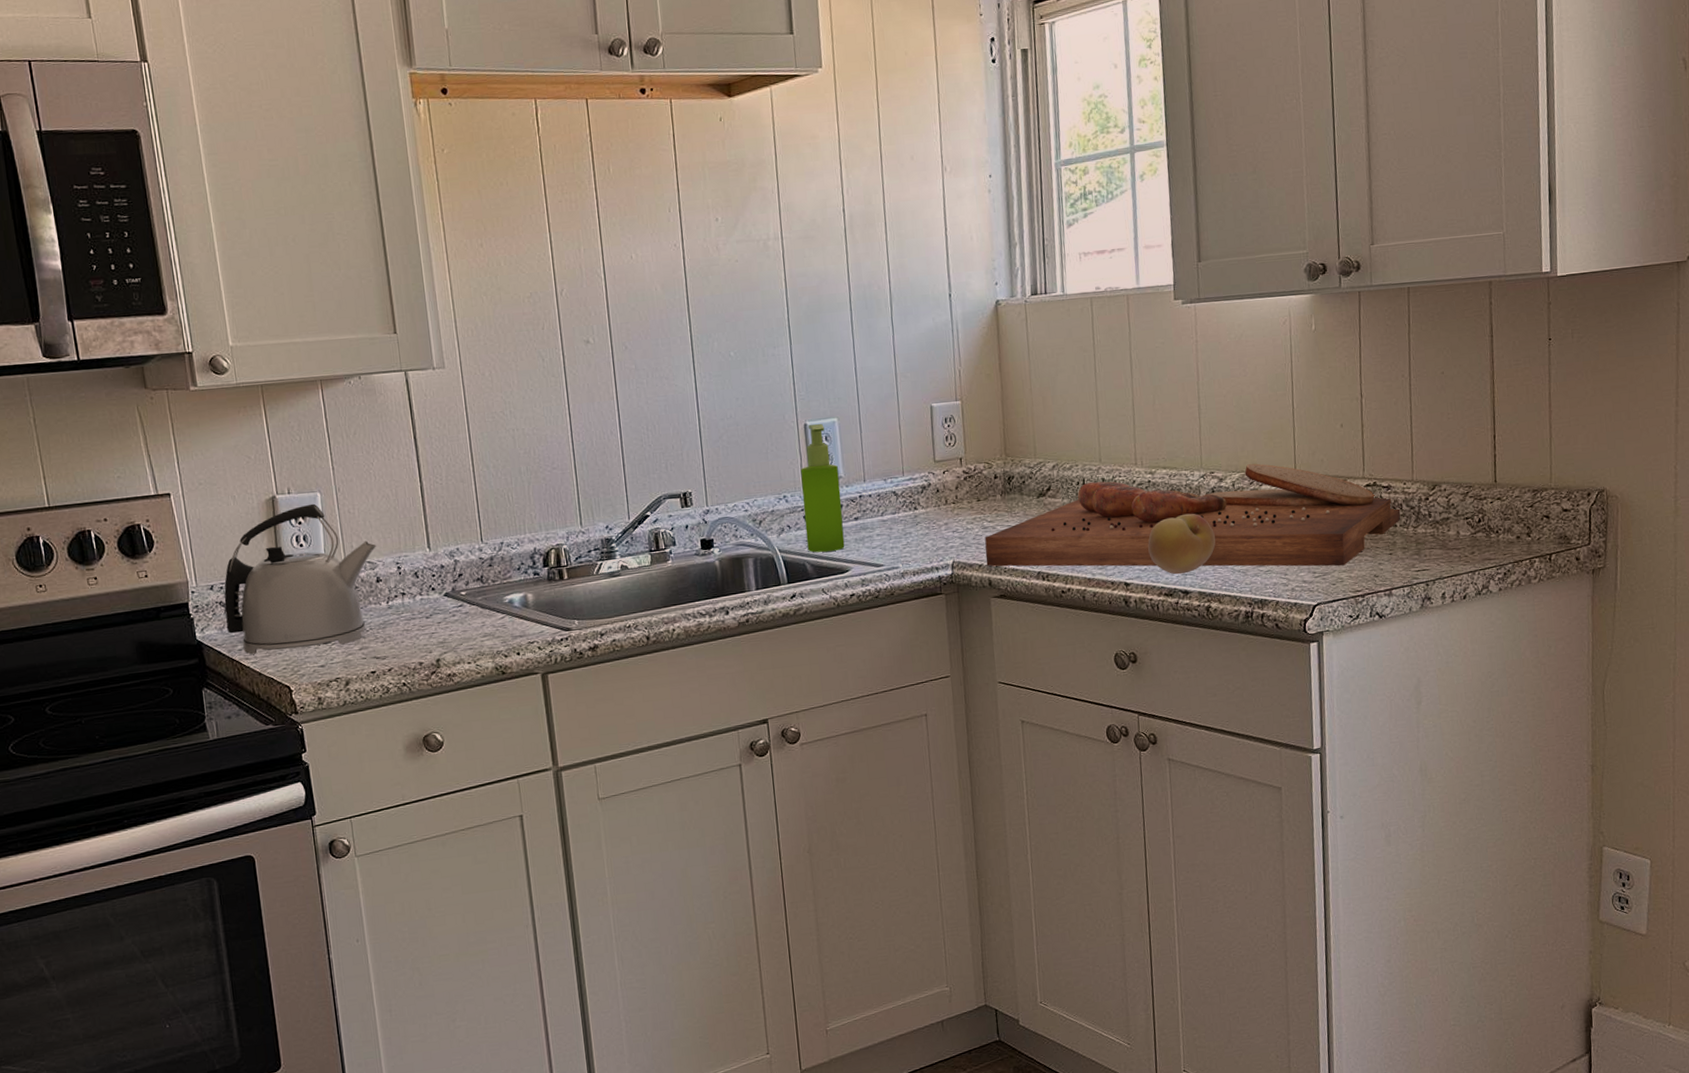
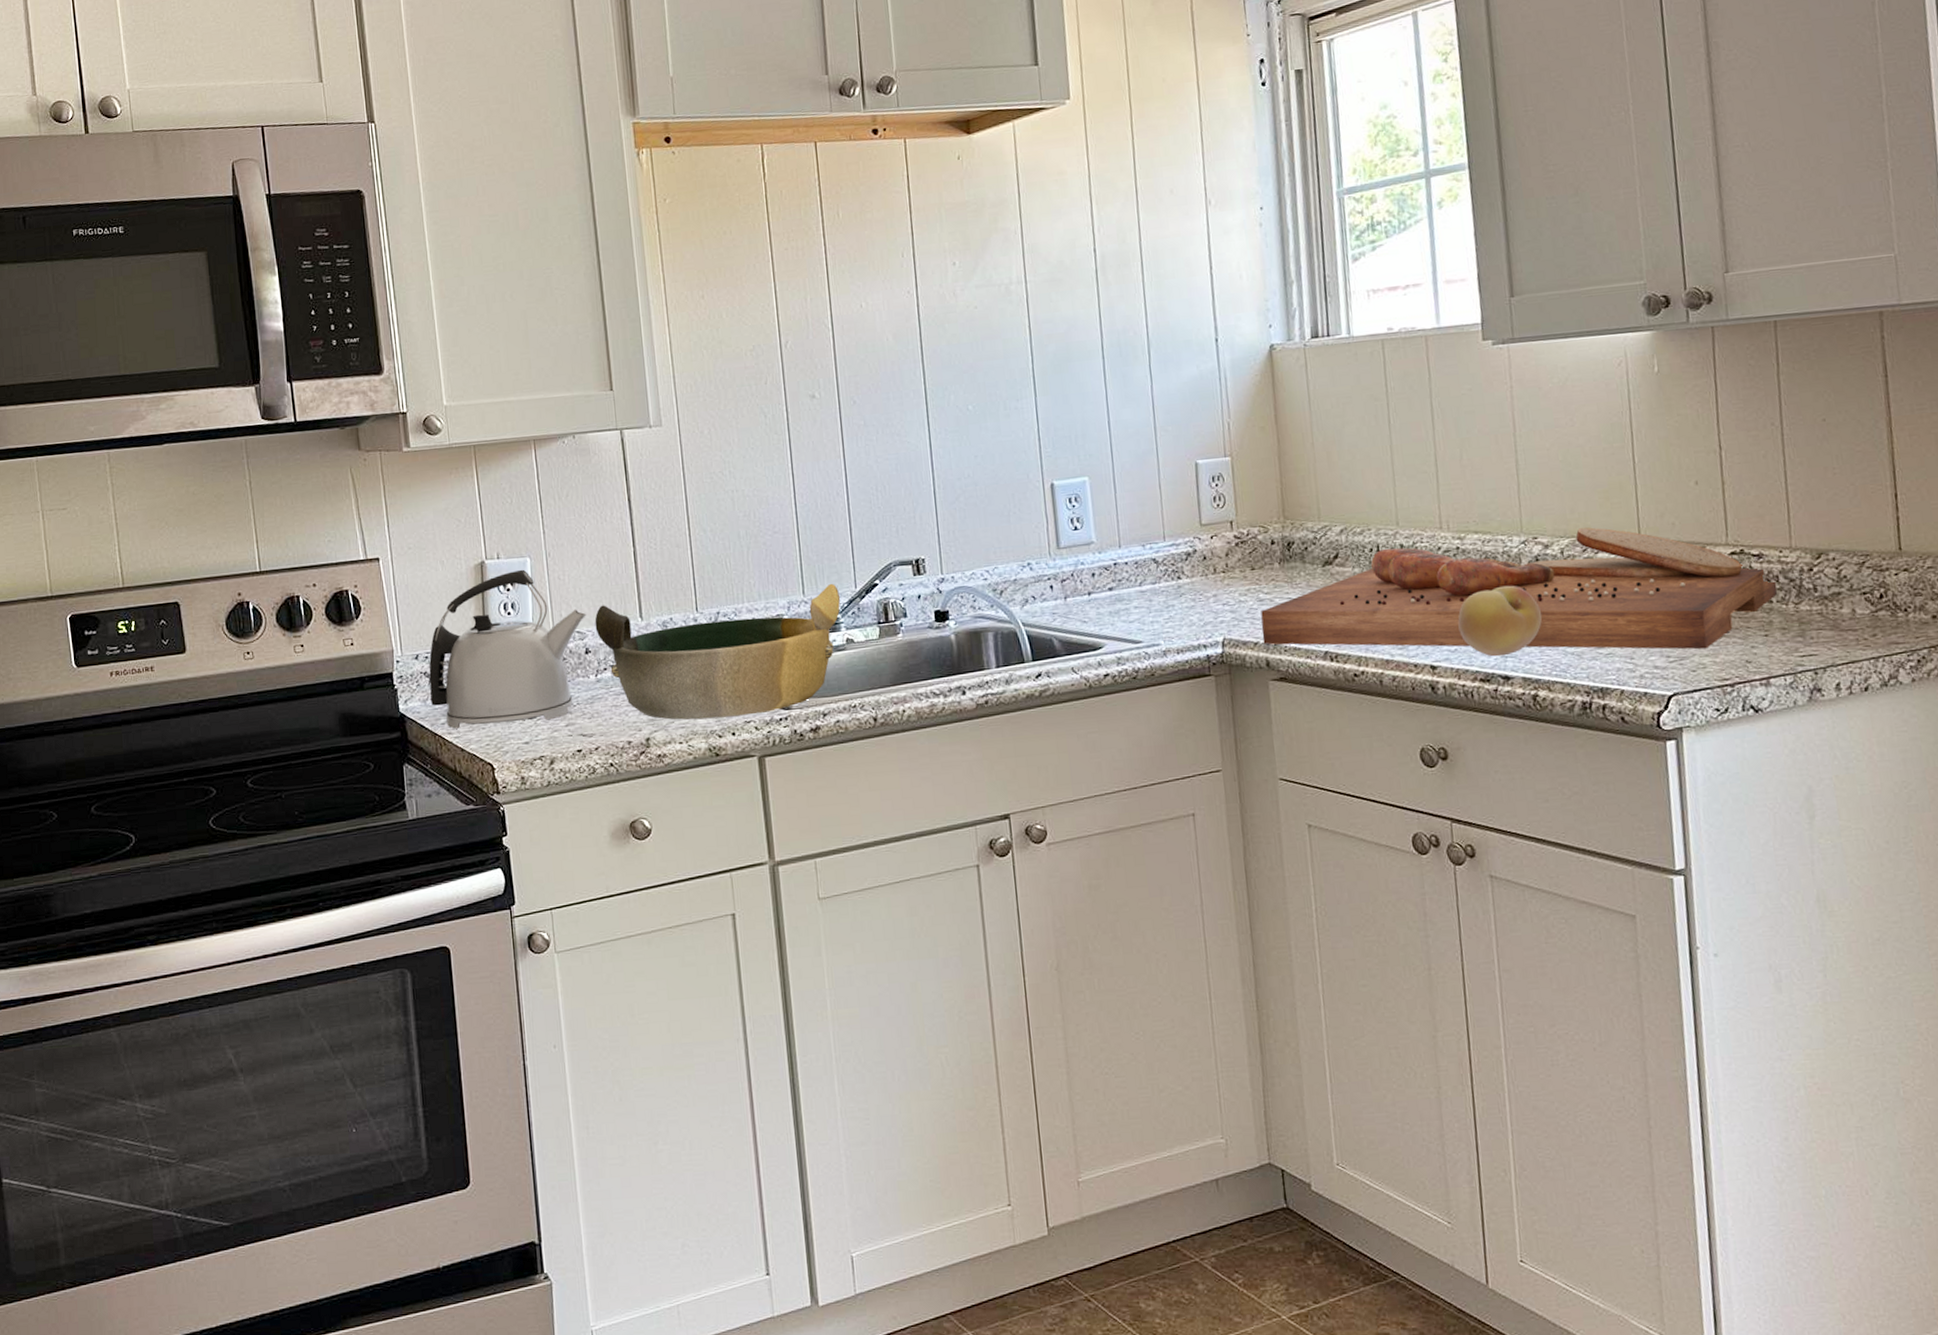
cooking pot: none [385,515,615,642] -> present [595,583,841,720]
soap dispenser: present [800,423,845,553] -> none [1047,482,1098,627]

